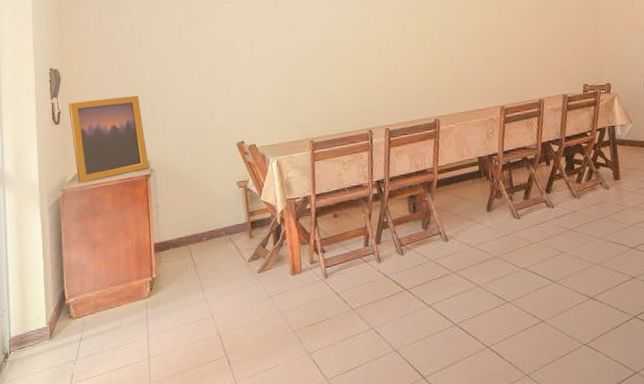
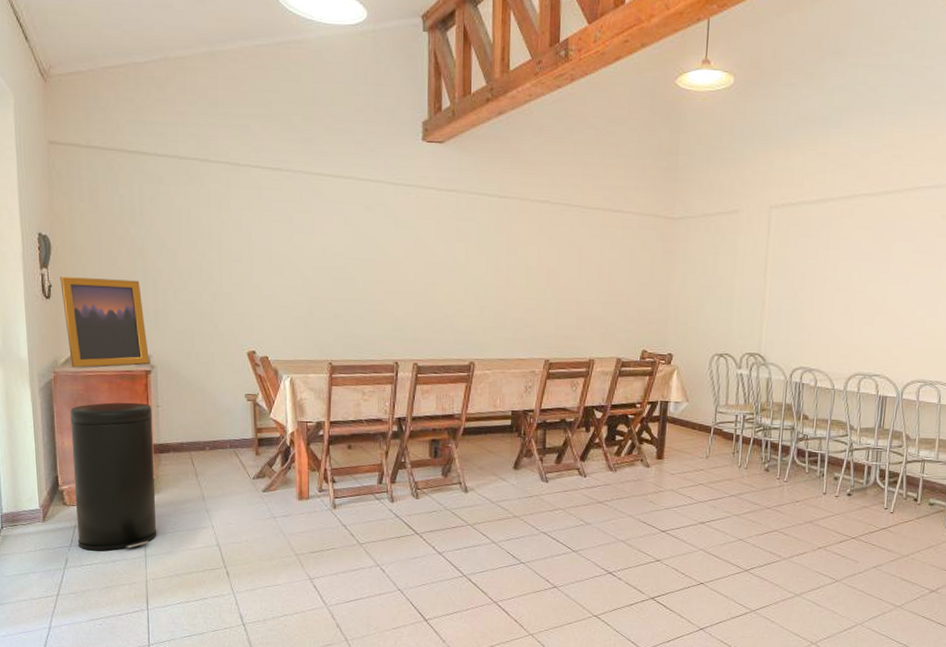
pedal bin: none [76,206,160,362] -> present [70,402,157,552]

